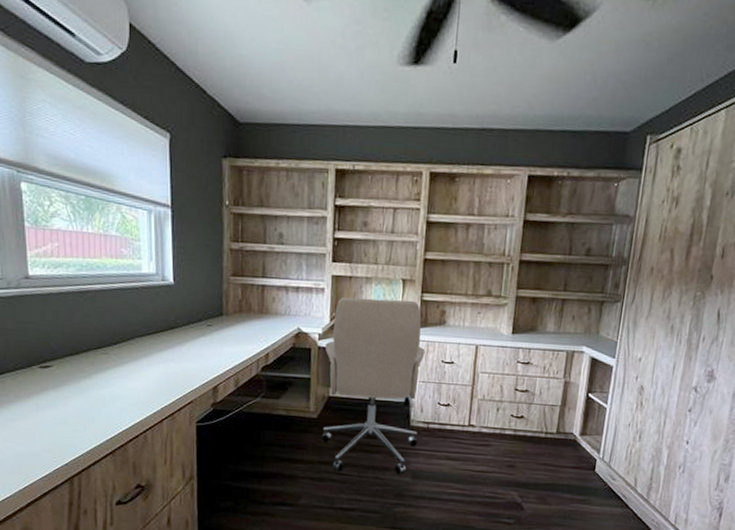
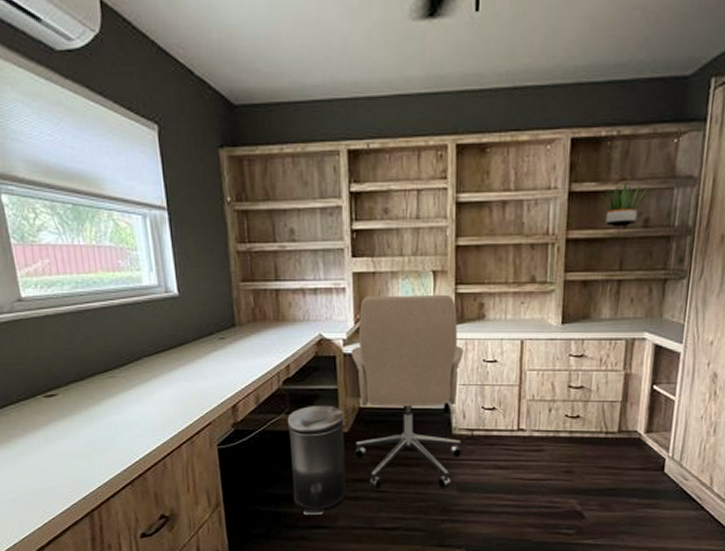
pedal bin: none [262,391,314,494] -> present [287,405,347,516]
potted plant: none [550,211,595,254] -> present [599,176,652,228]

